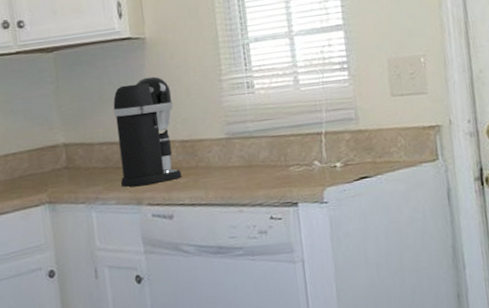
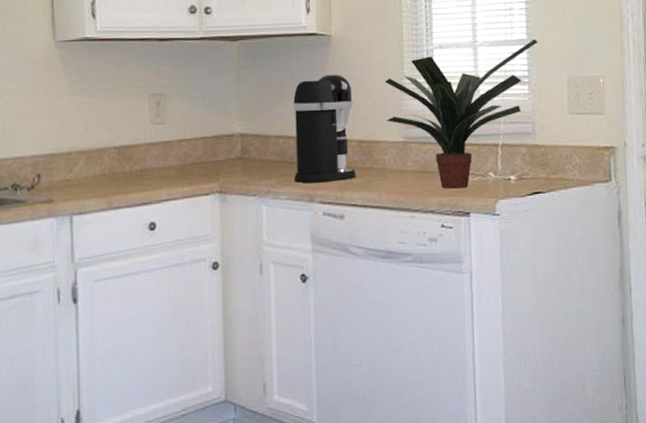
potted plant: none [202,23,355,181] -> present [384,38,538,189]

